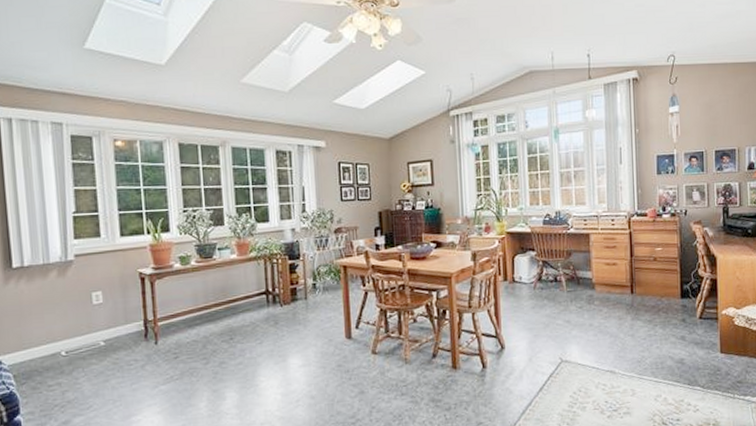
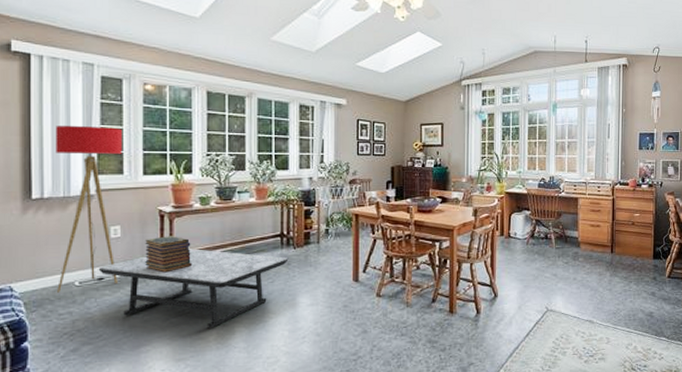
floor lamp: none [30,188,103,364] -> present [55,125,122,293]
coffee table: none [83,311,276,396] -> present [98,249,289,330]
book stack: none [128,299,177,338] -> present [144,236,193,273]

